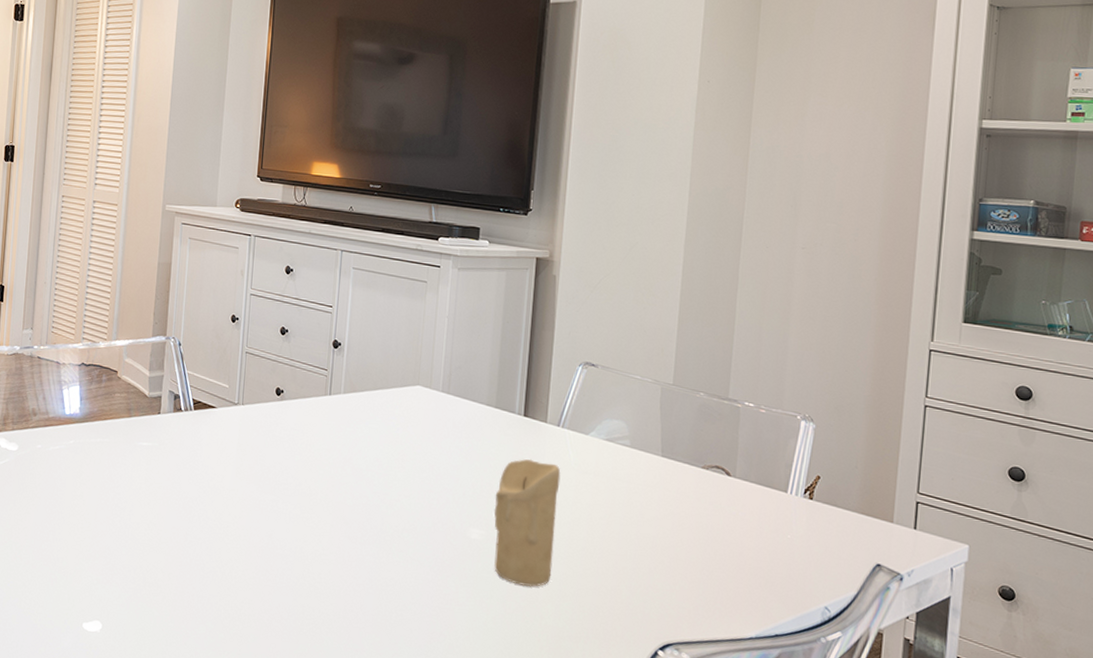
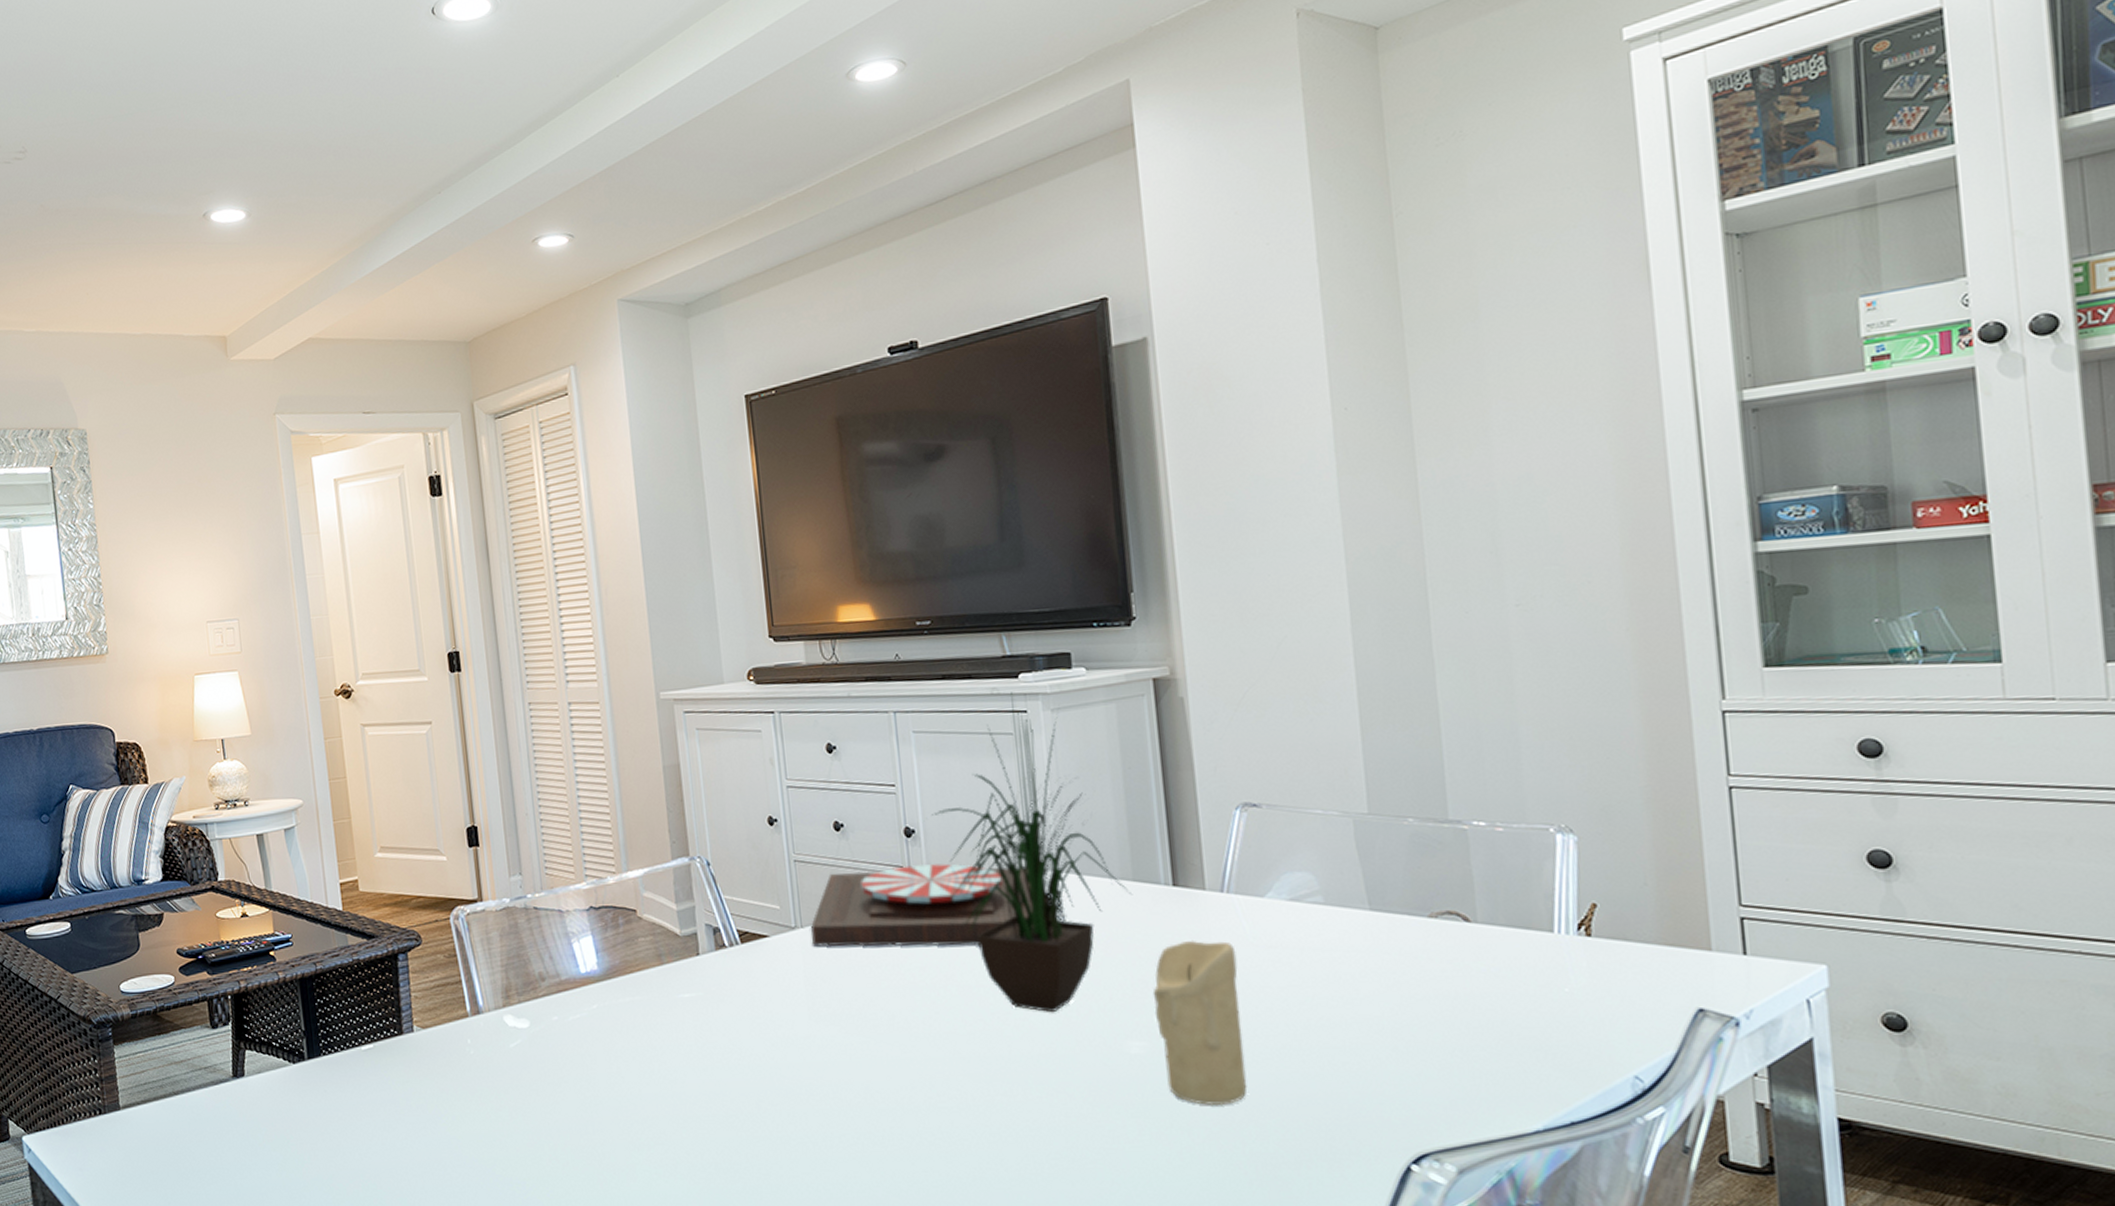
plate: none [248,366,431,440] -> present [810,863,1052,947]
potted plant: none [356,250,494,498] -> present [932,692,1133,1012]

